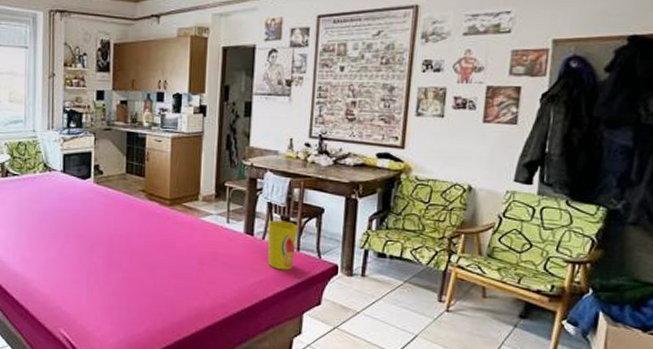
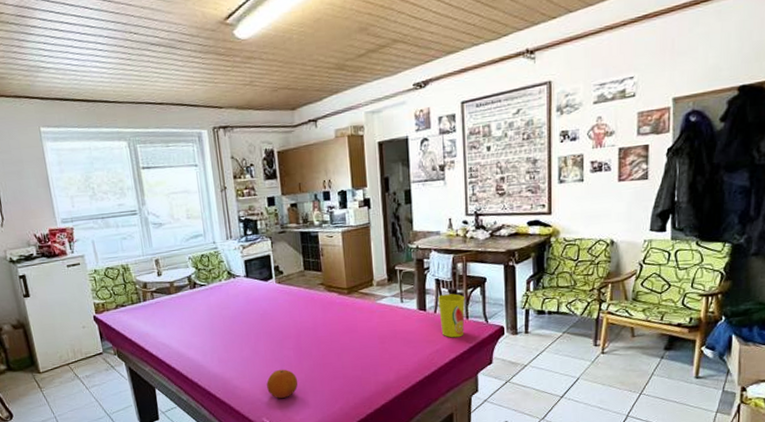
fruit: none [69,277,104,310] -> present [266,369,298,398]

